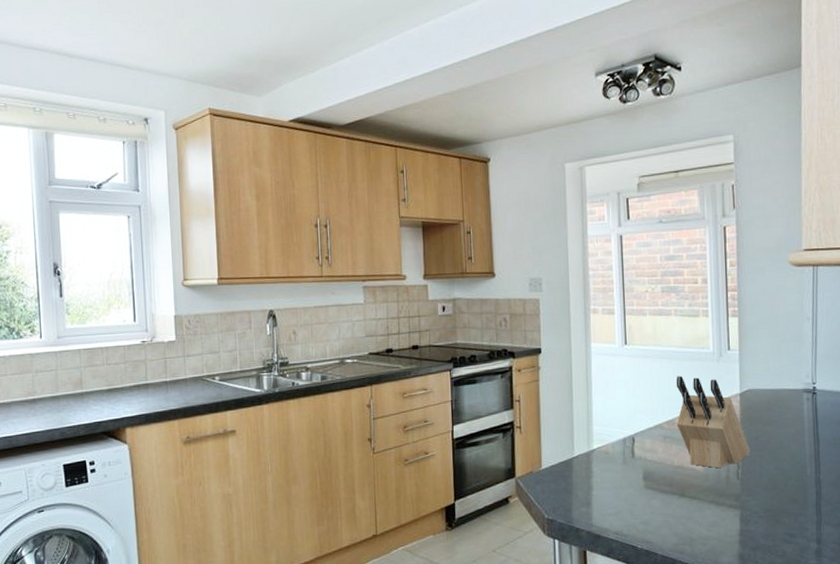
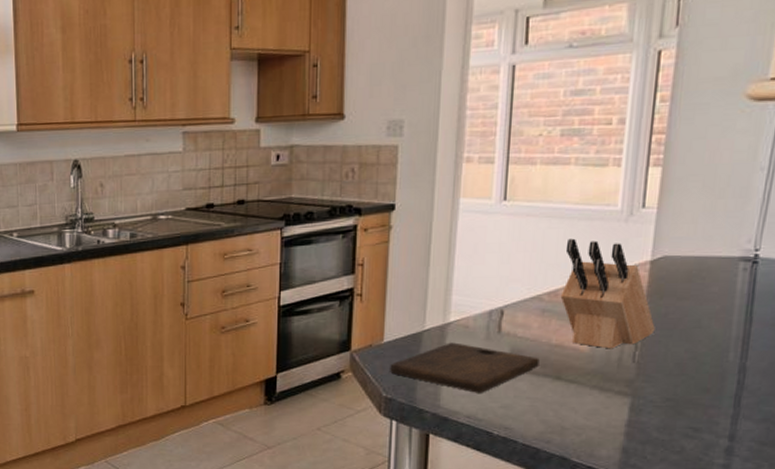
cutting board: none [549,467,667,512] -> present [390,342,540,393]

